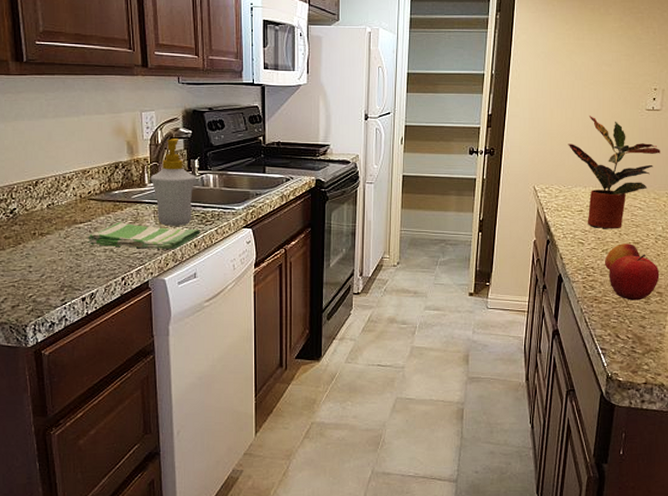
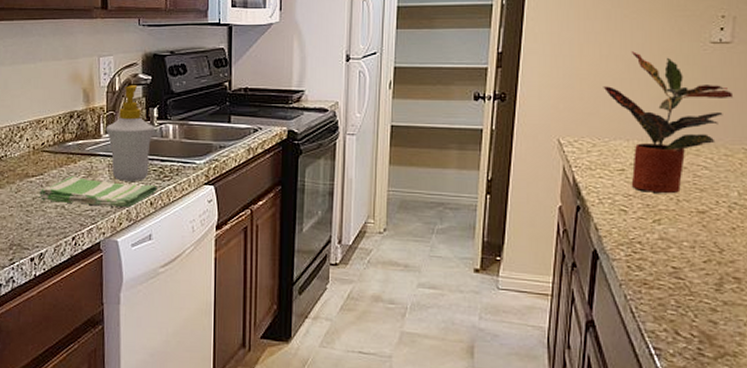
fruit: present [605,243,640,271] -> none [657,212,708,248]
fruit: present [608,254,660,300] -> none [662,227,736,287]

